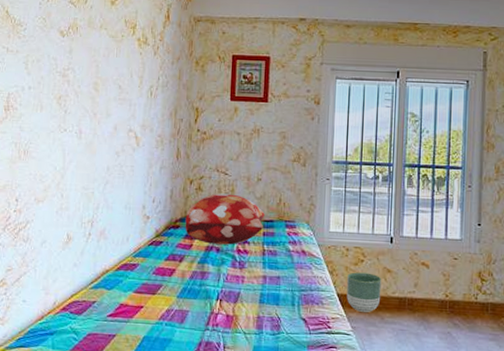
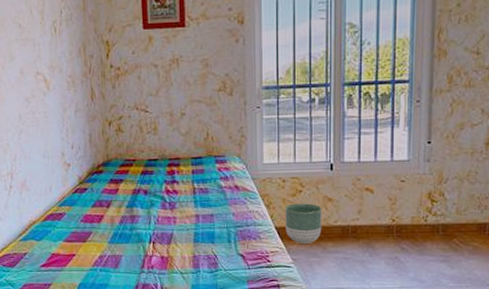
decorative pillow: present [185,193,265,245] -> none [108,132,192,187]

